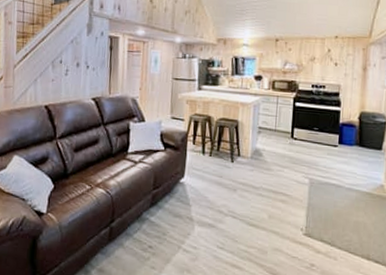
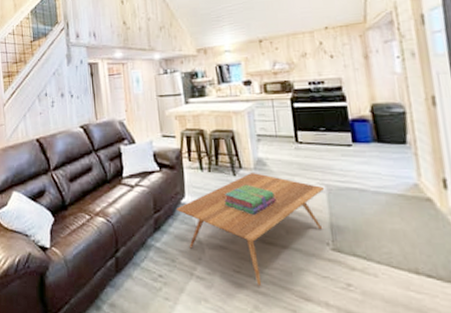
coffee table: none [175,161,308,261] -> present [177,173,325,285]
stack of books: none [219,171,265,199] -> present [224,184,276,215]

